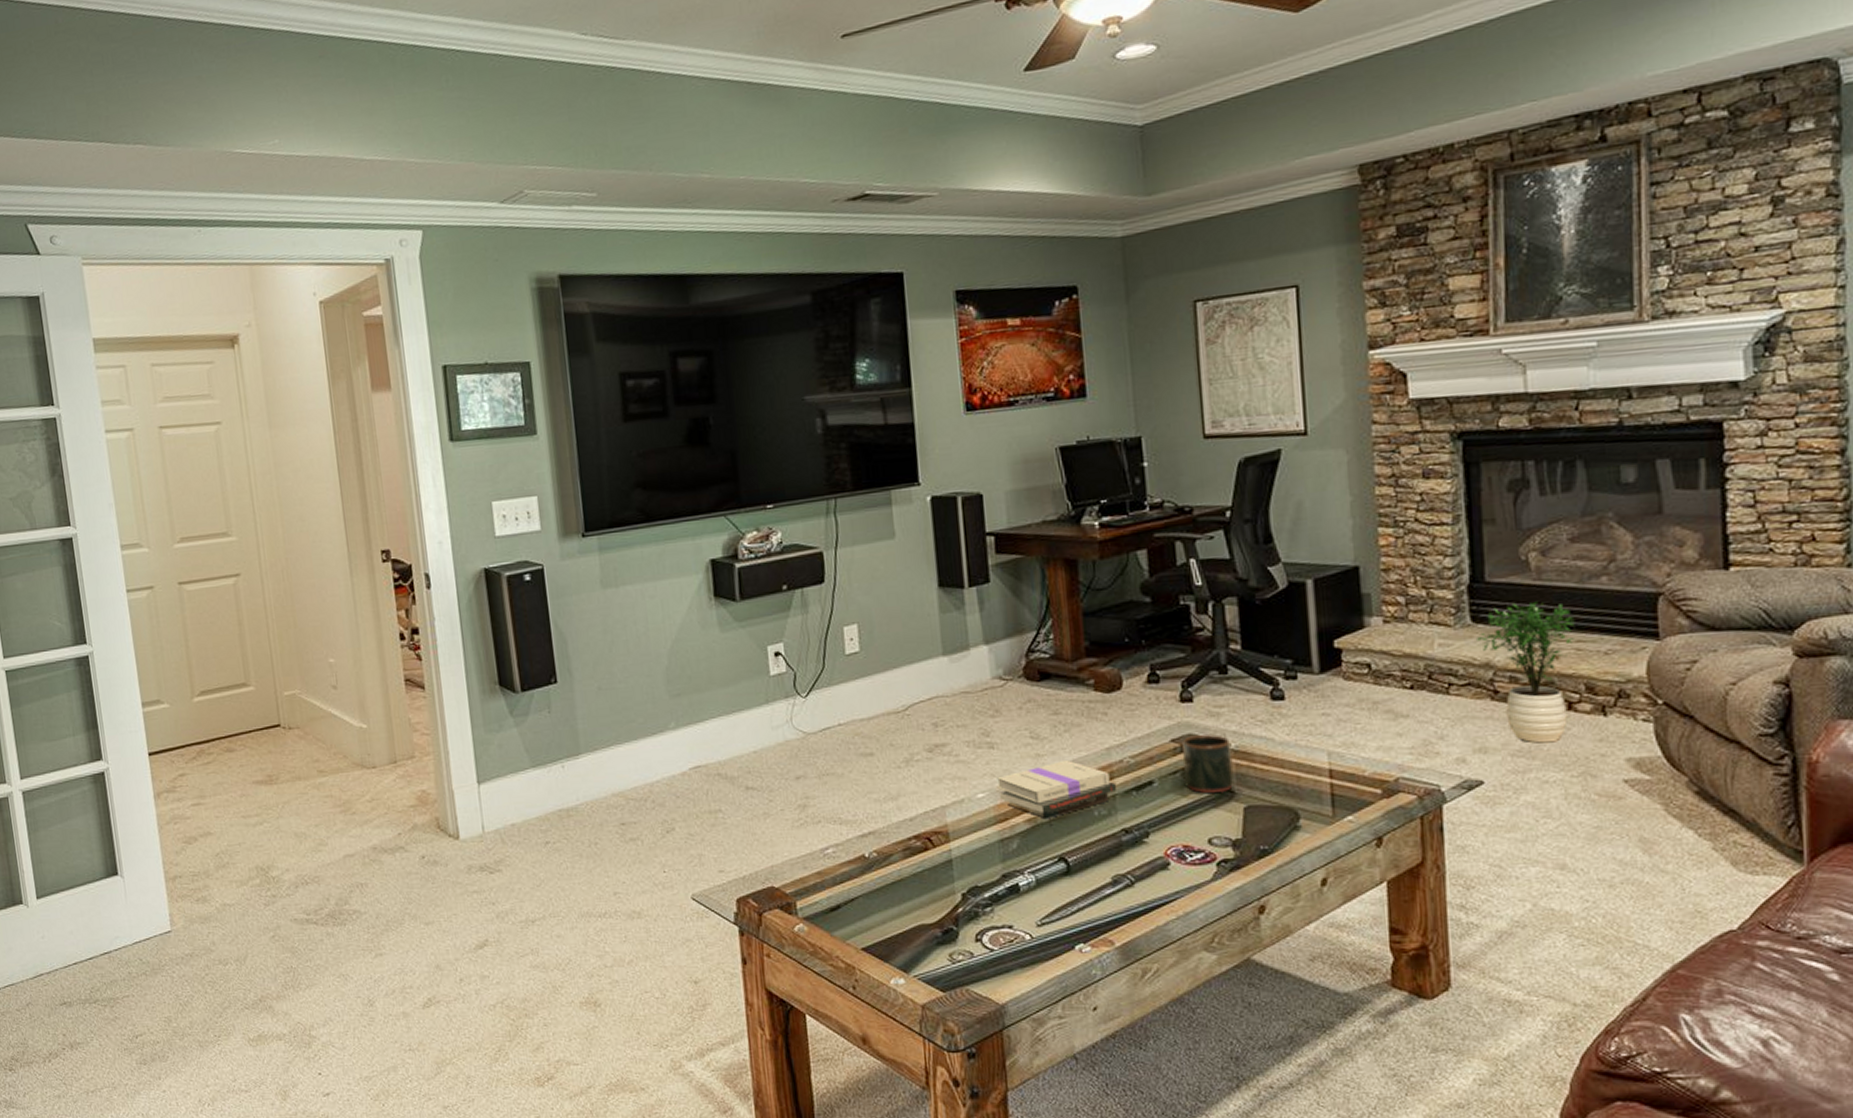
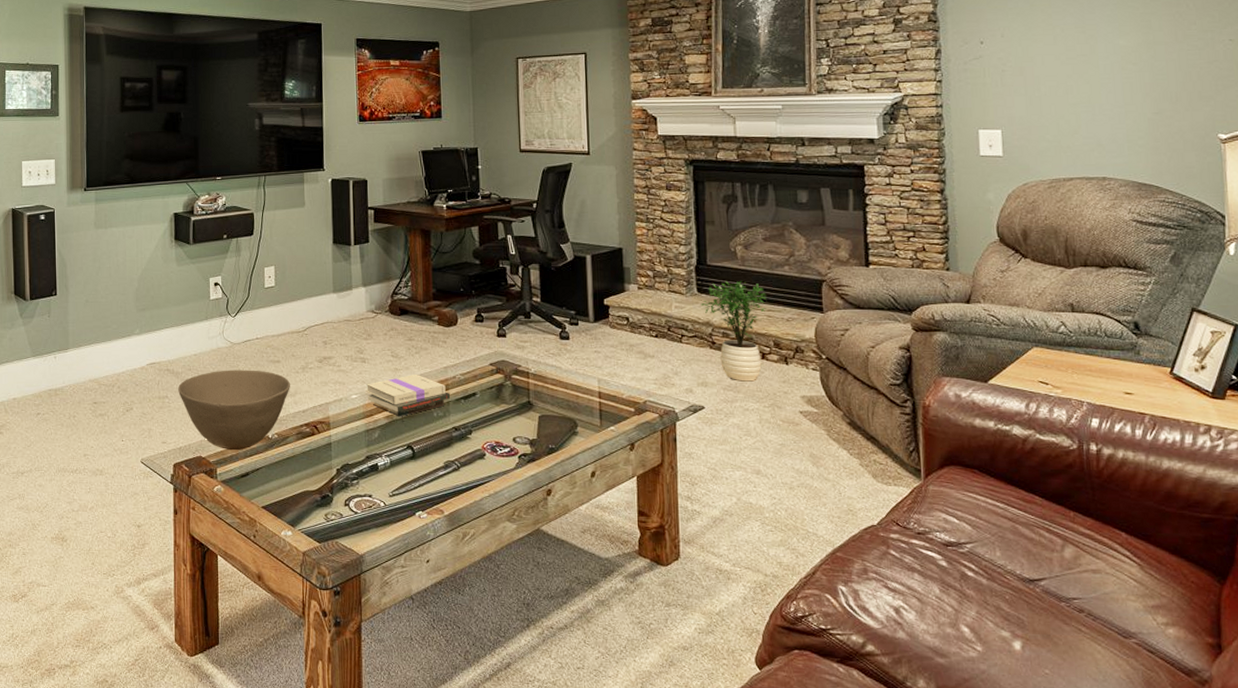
bowl: none [735,767,890,877] -> present [178,370,290,451]
mug: present [1182,734,1234,794] -> none [498,362,533,405]

